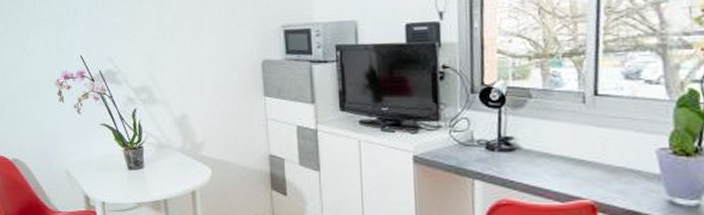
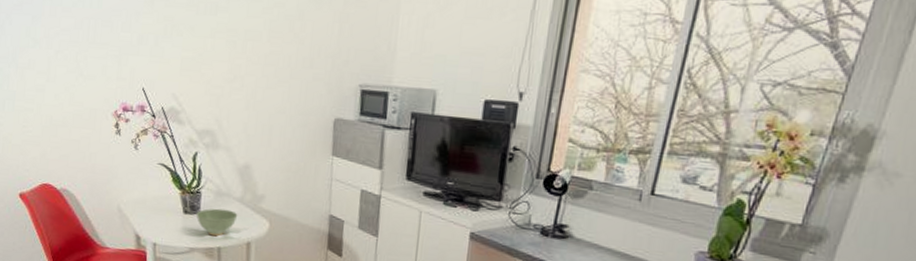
bowl: none [140,161,180,189] -> present [196,208,238,237]

